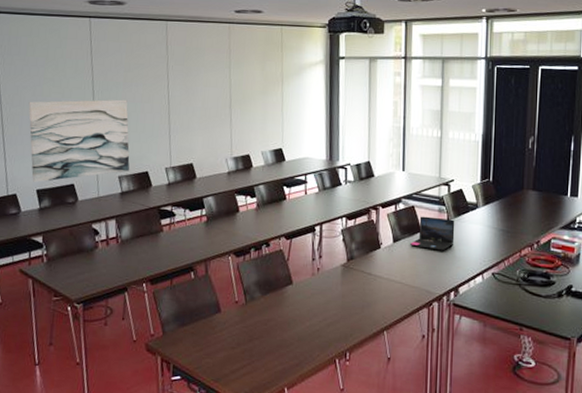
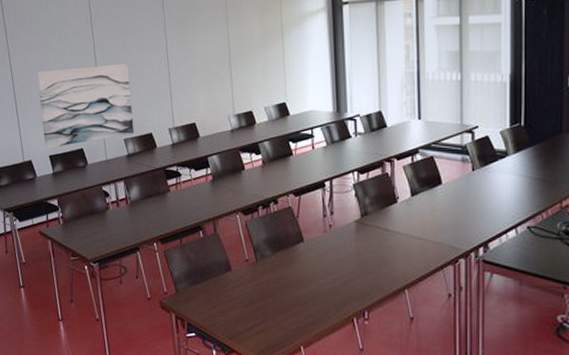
laptop: present [409,216,455,251] -> none [429,167,482,204]

